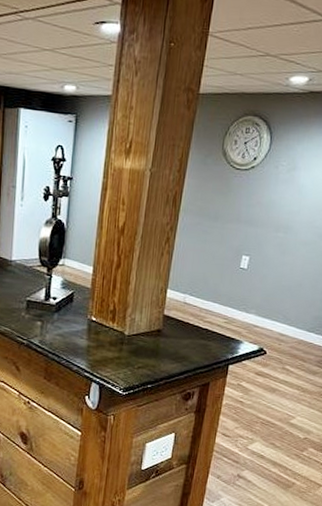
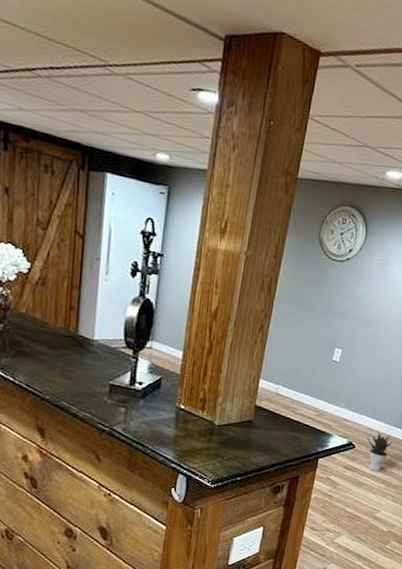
potted plant: none [279,336,307,377] -> present [367,431,393,471]

